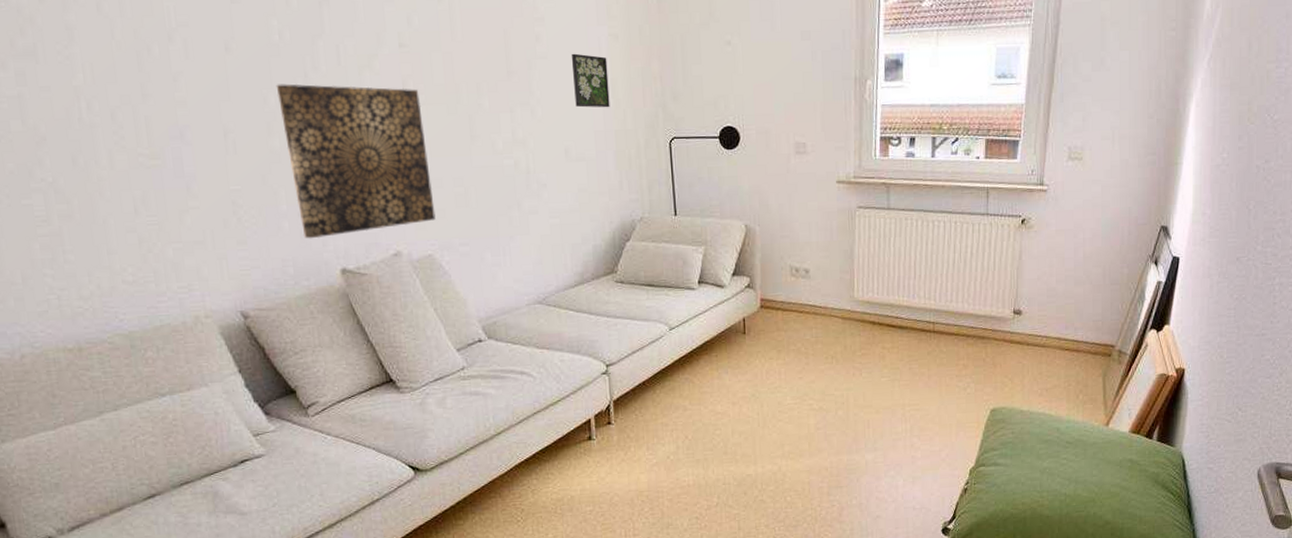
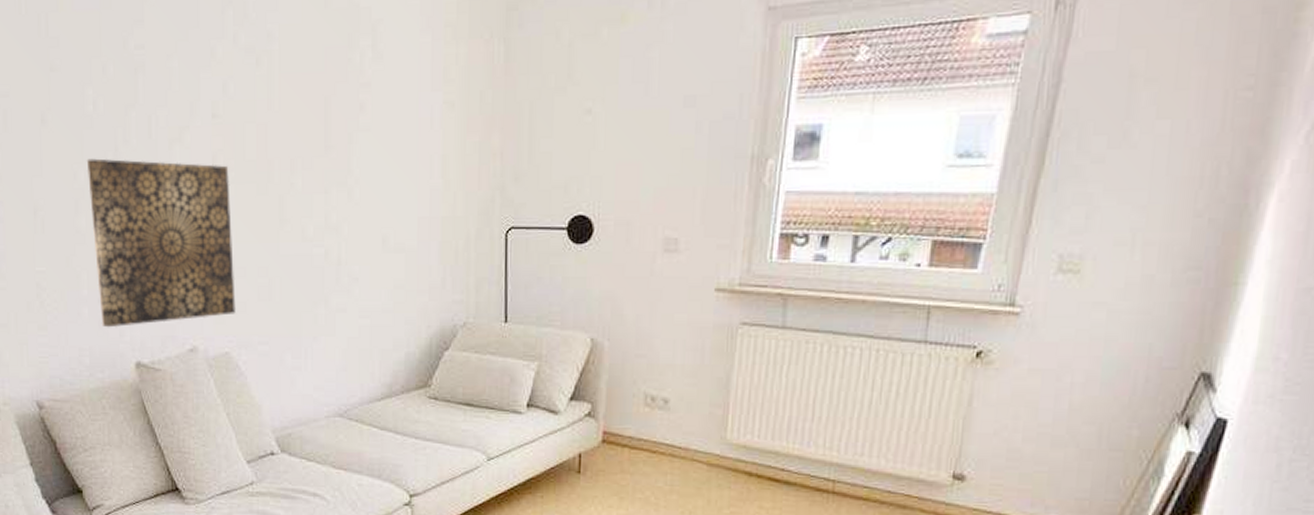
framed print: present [571,53,610,108] -> none [398,124,439,190]

